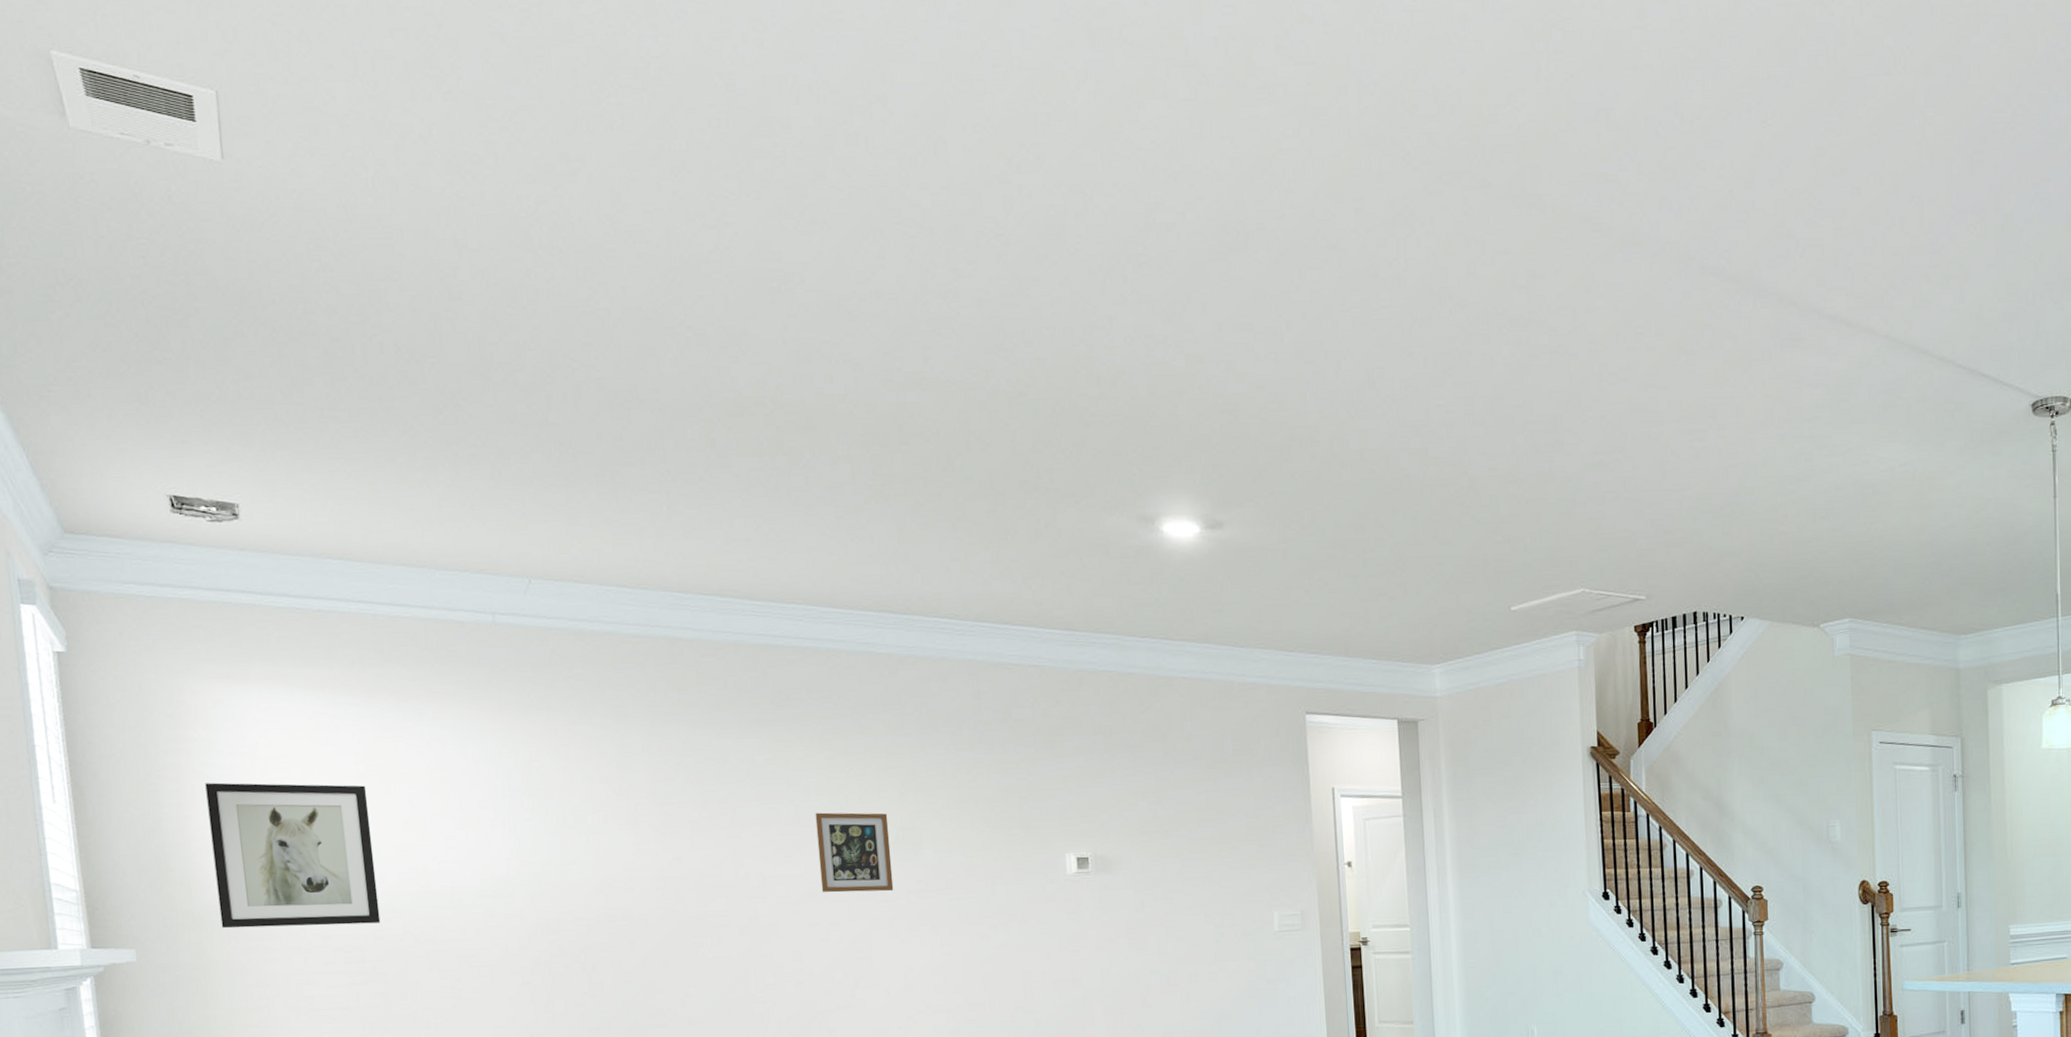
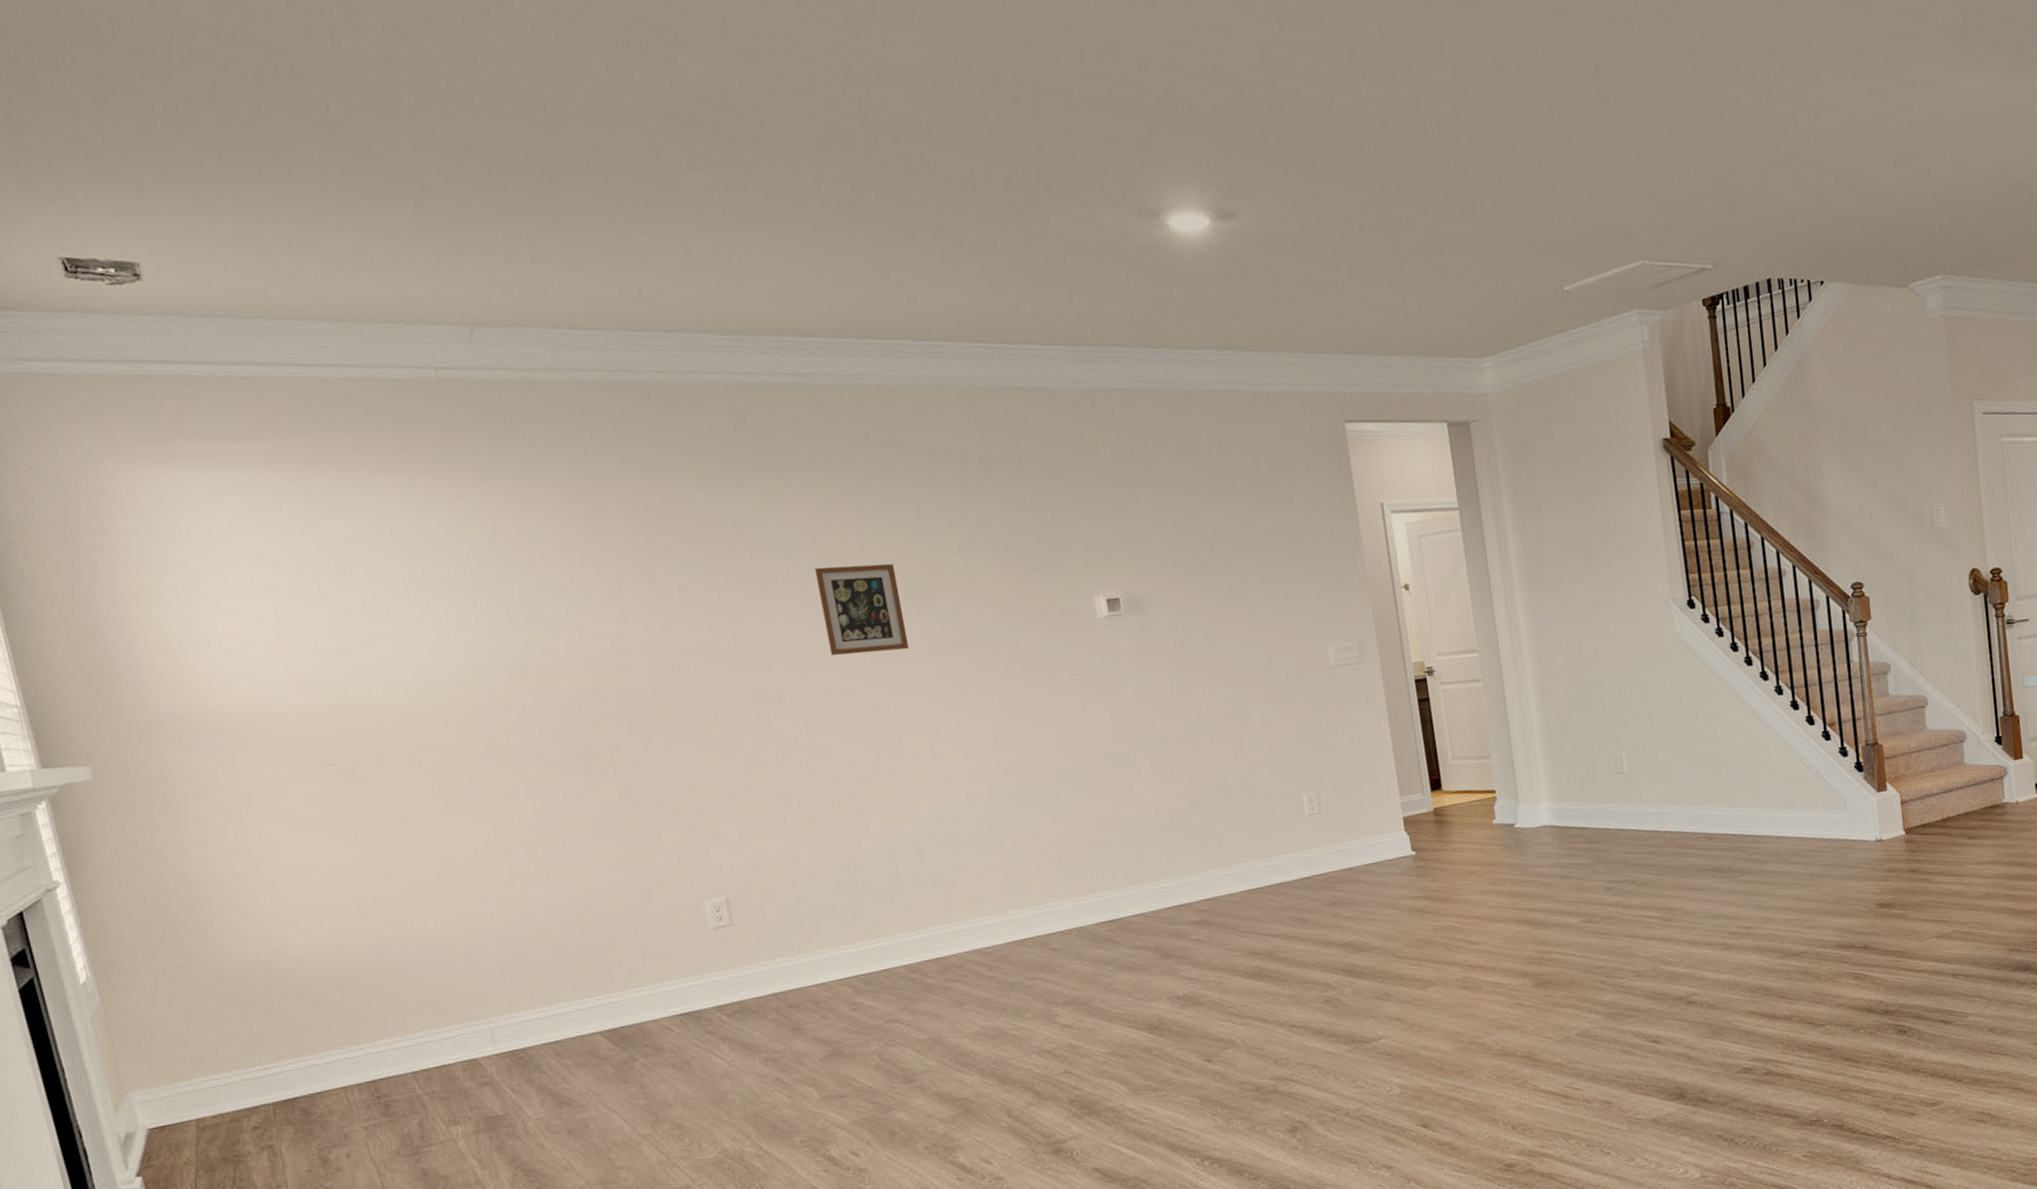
wall art: present [205,782,381,929] -> none [142,570,353,738]

